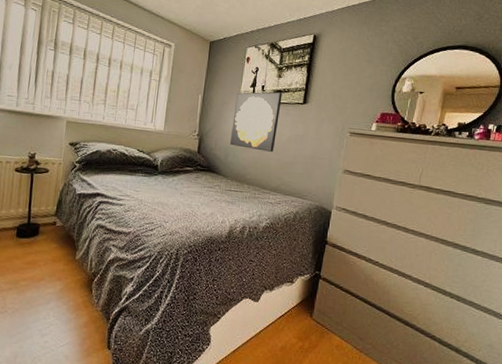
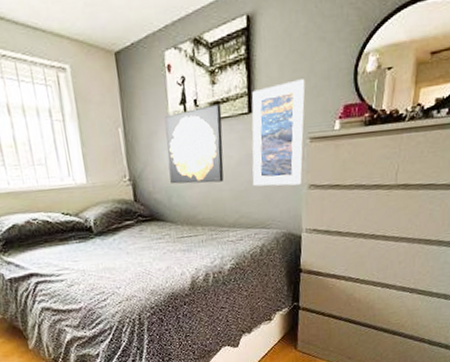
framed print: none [297,86,352,168] -> present [251,79,305,187]

